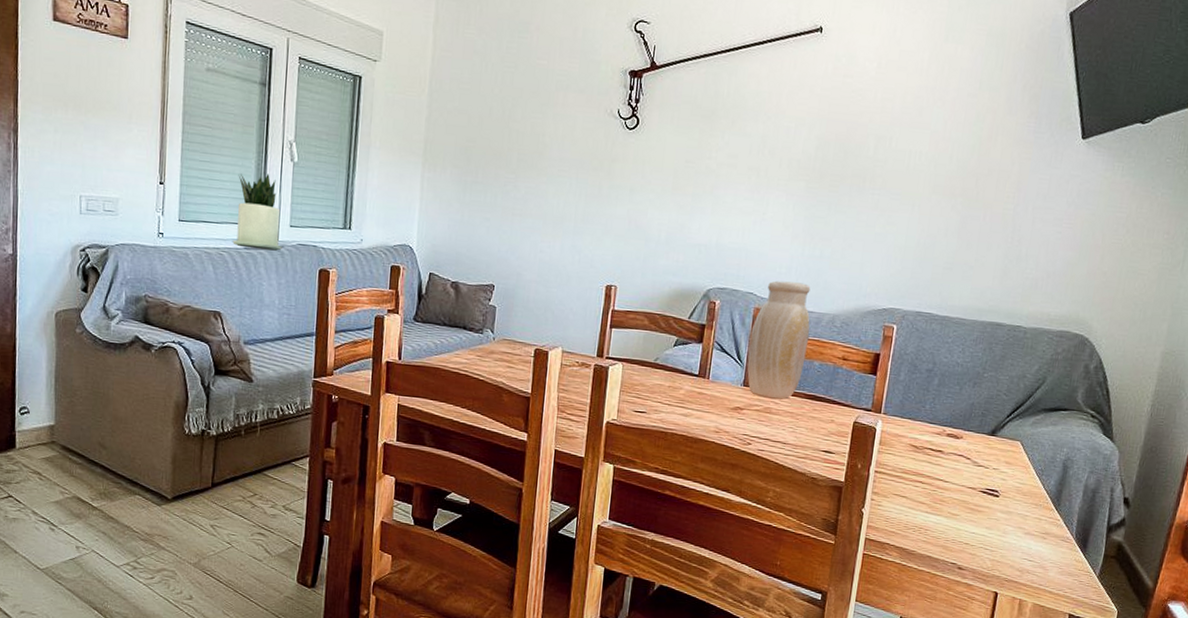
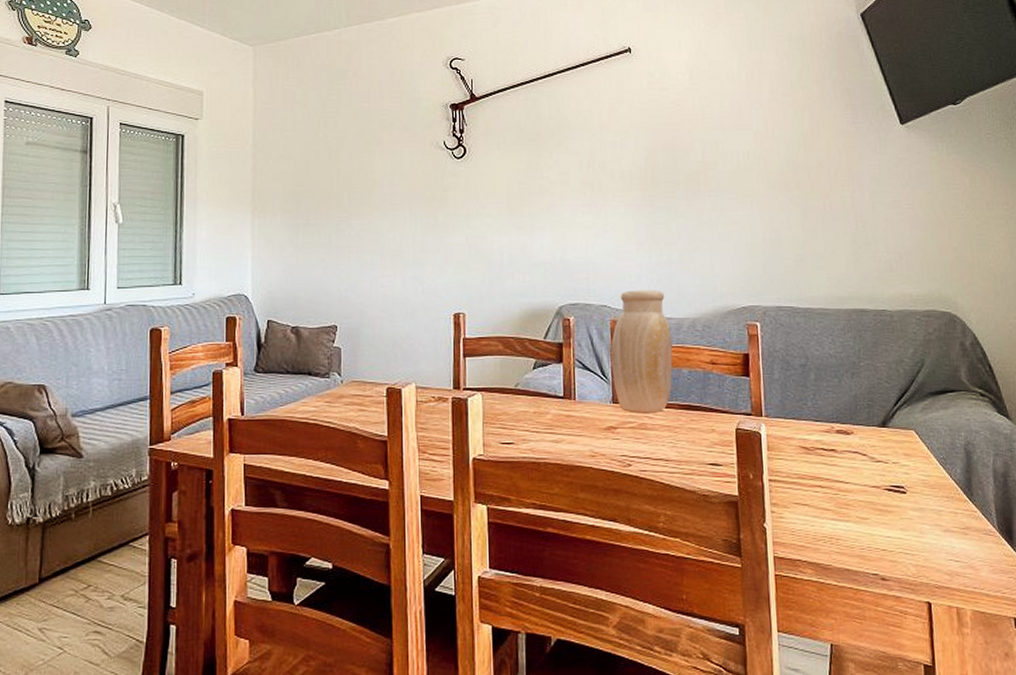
planter: present [232,174,282,252] -> none [57,238,110,316]

